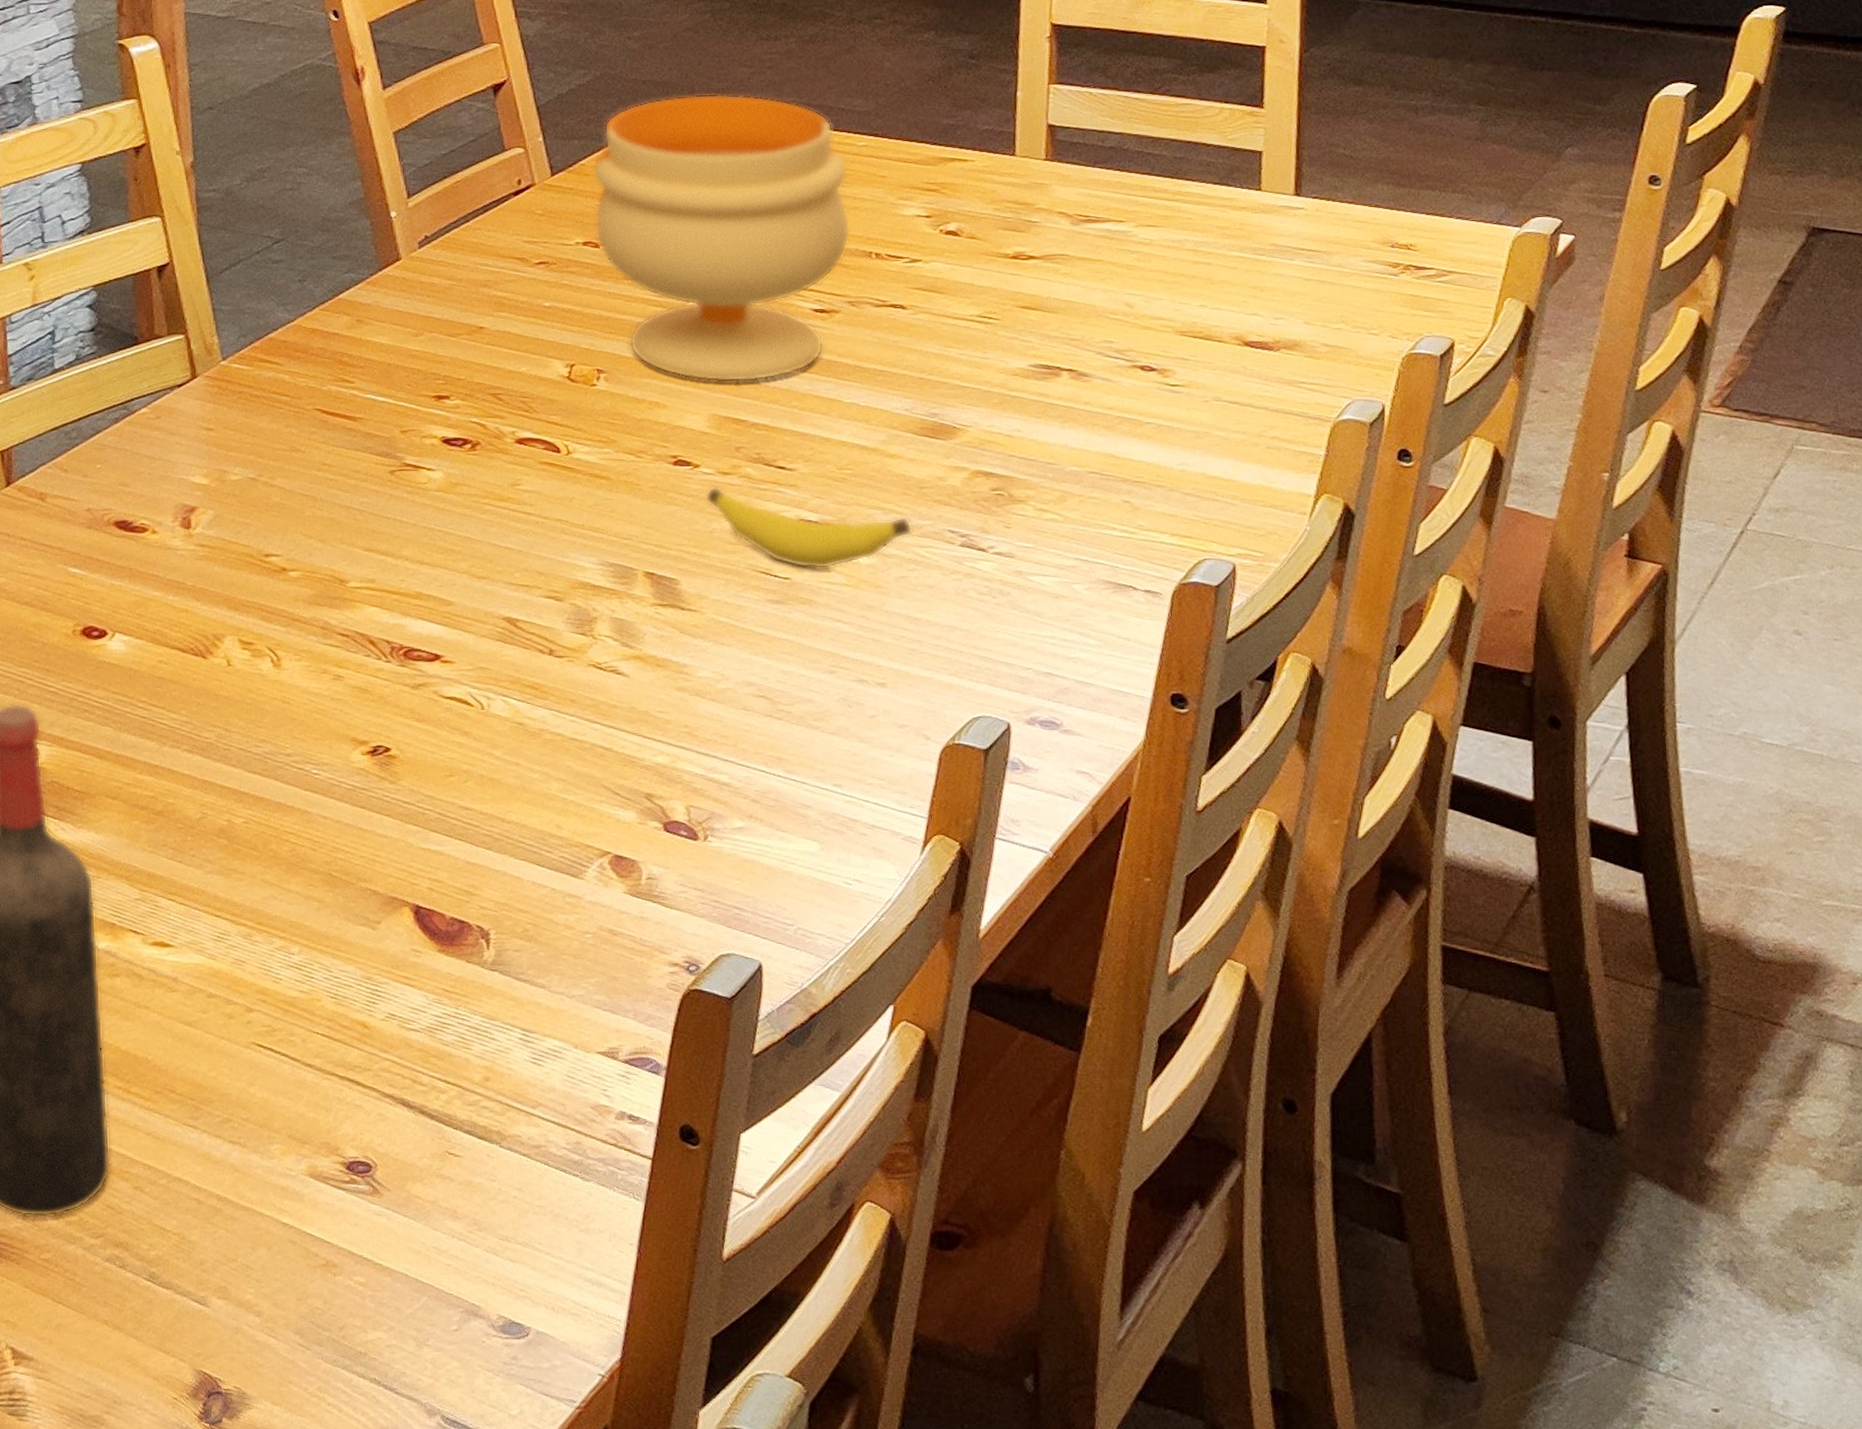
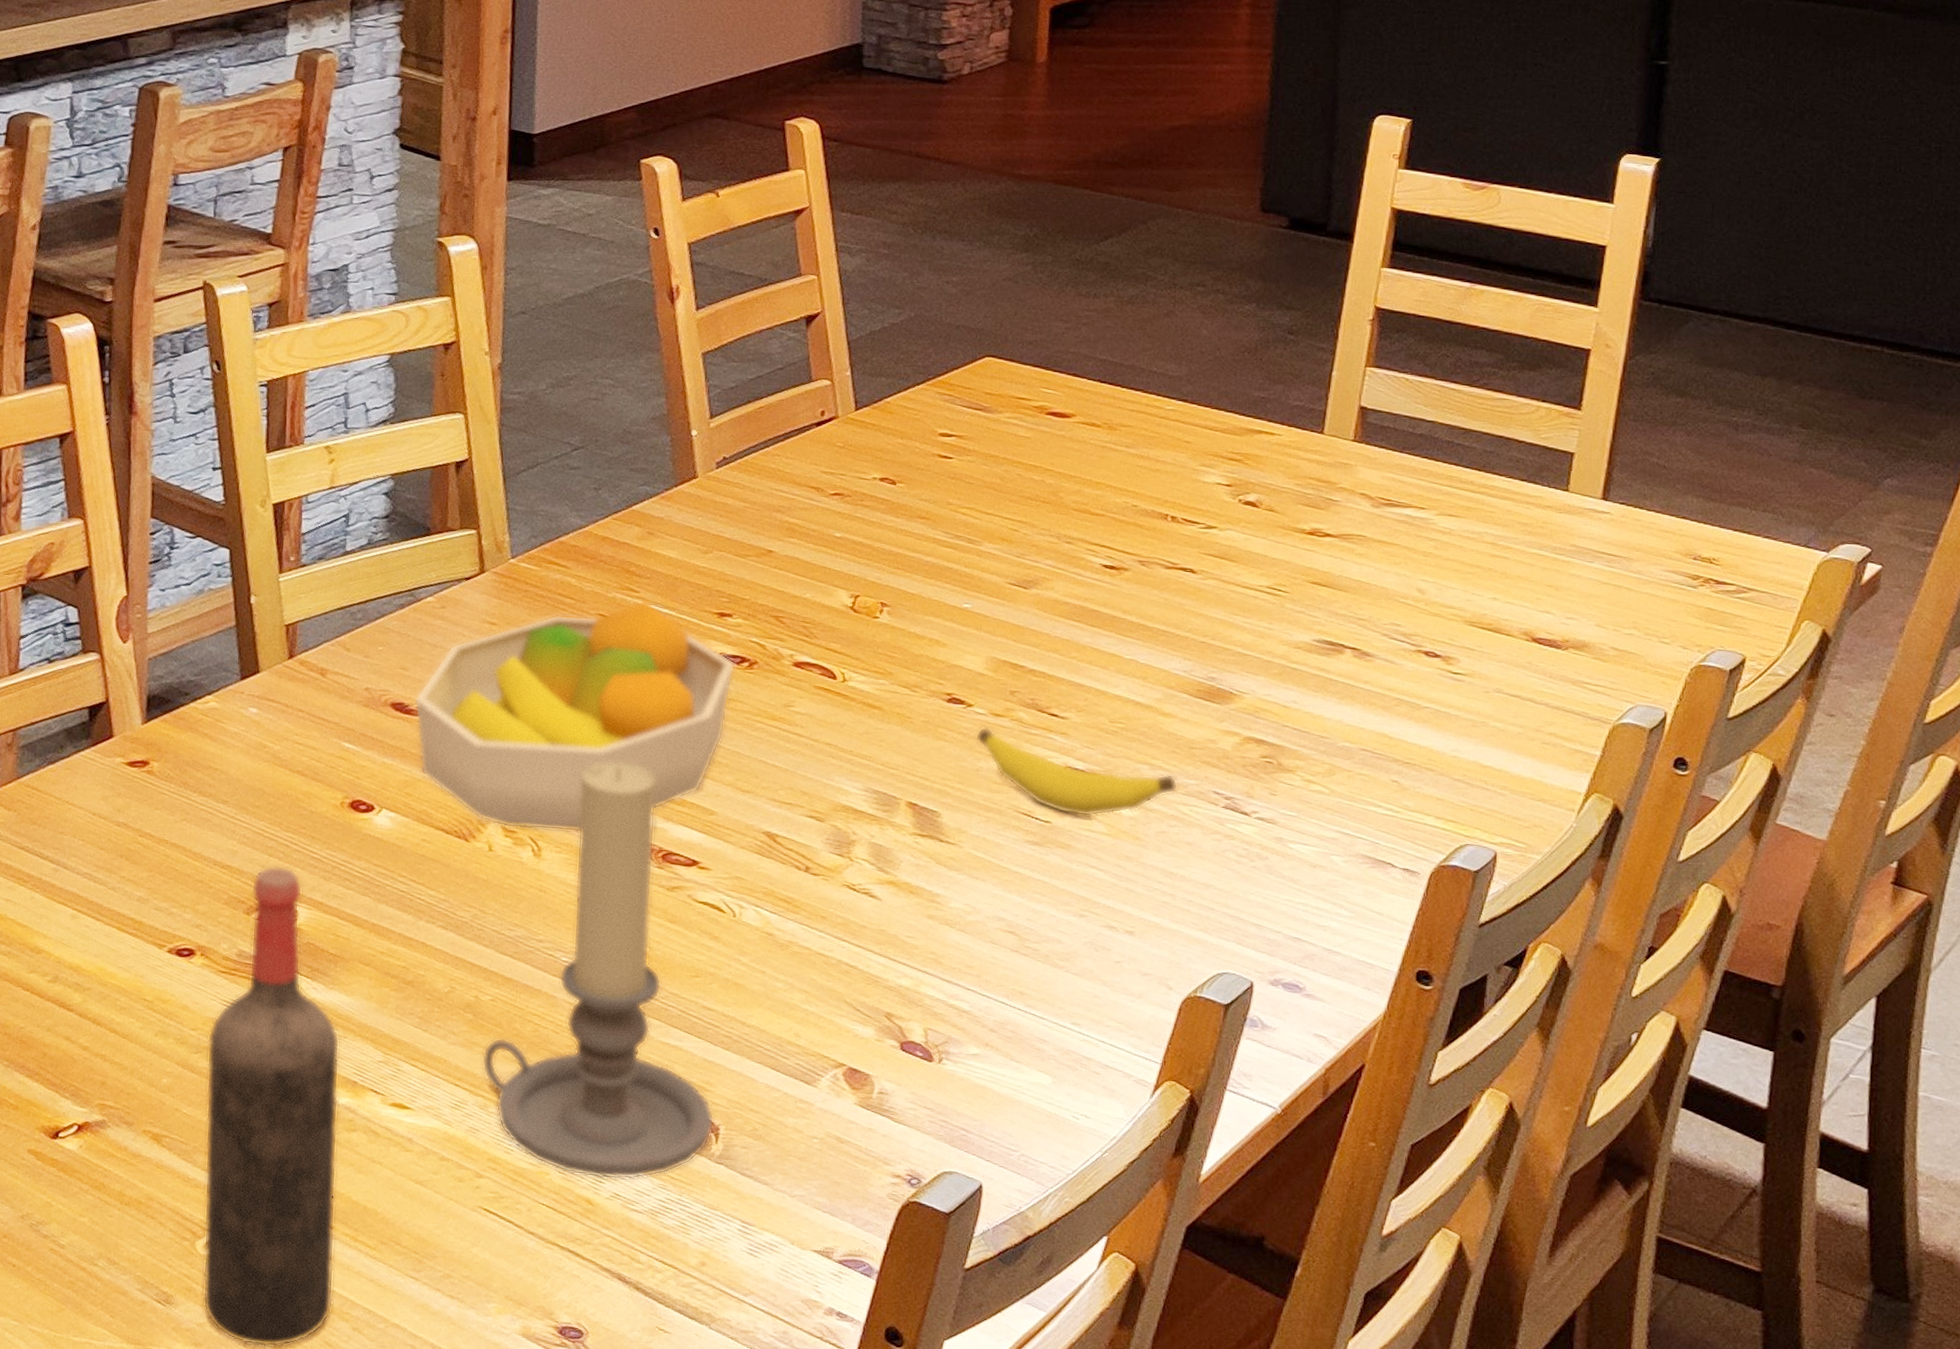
fruit bowl: none [137,390,458,640] -> present [413,600,736,832]
candle holder: none [240,560,484,999] -> present [481,762,715,1180]
footed bowl: present [592,94,851,382] -> none [894,344,1153,629]

